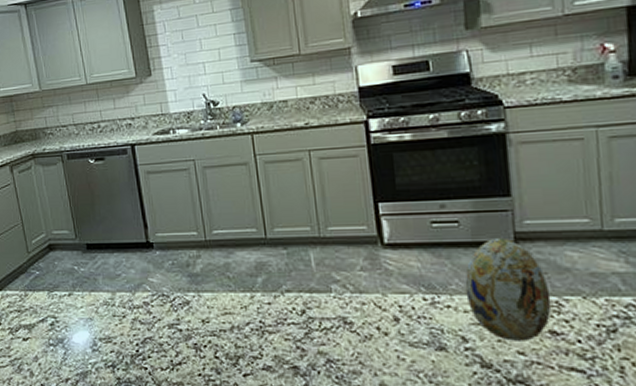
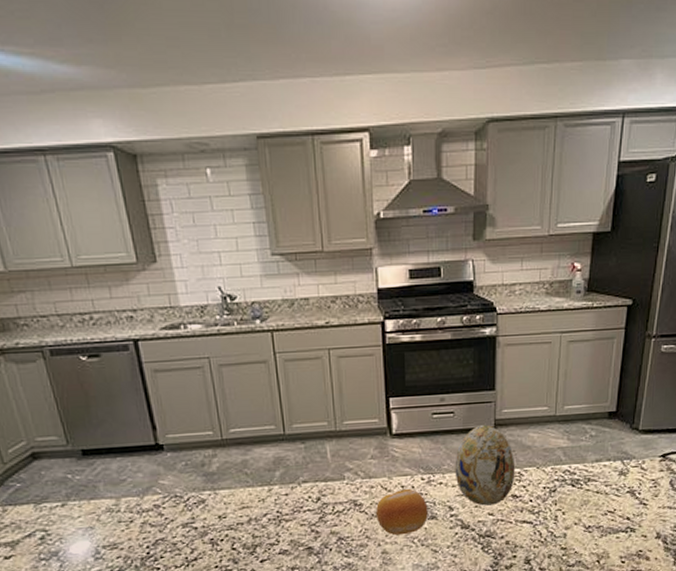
fruit: none [369,309,435,366] -> present [376,488,428,536]

